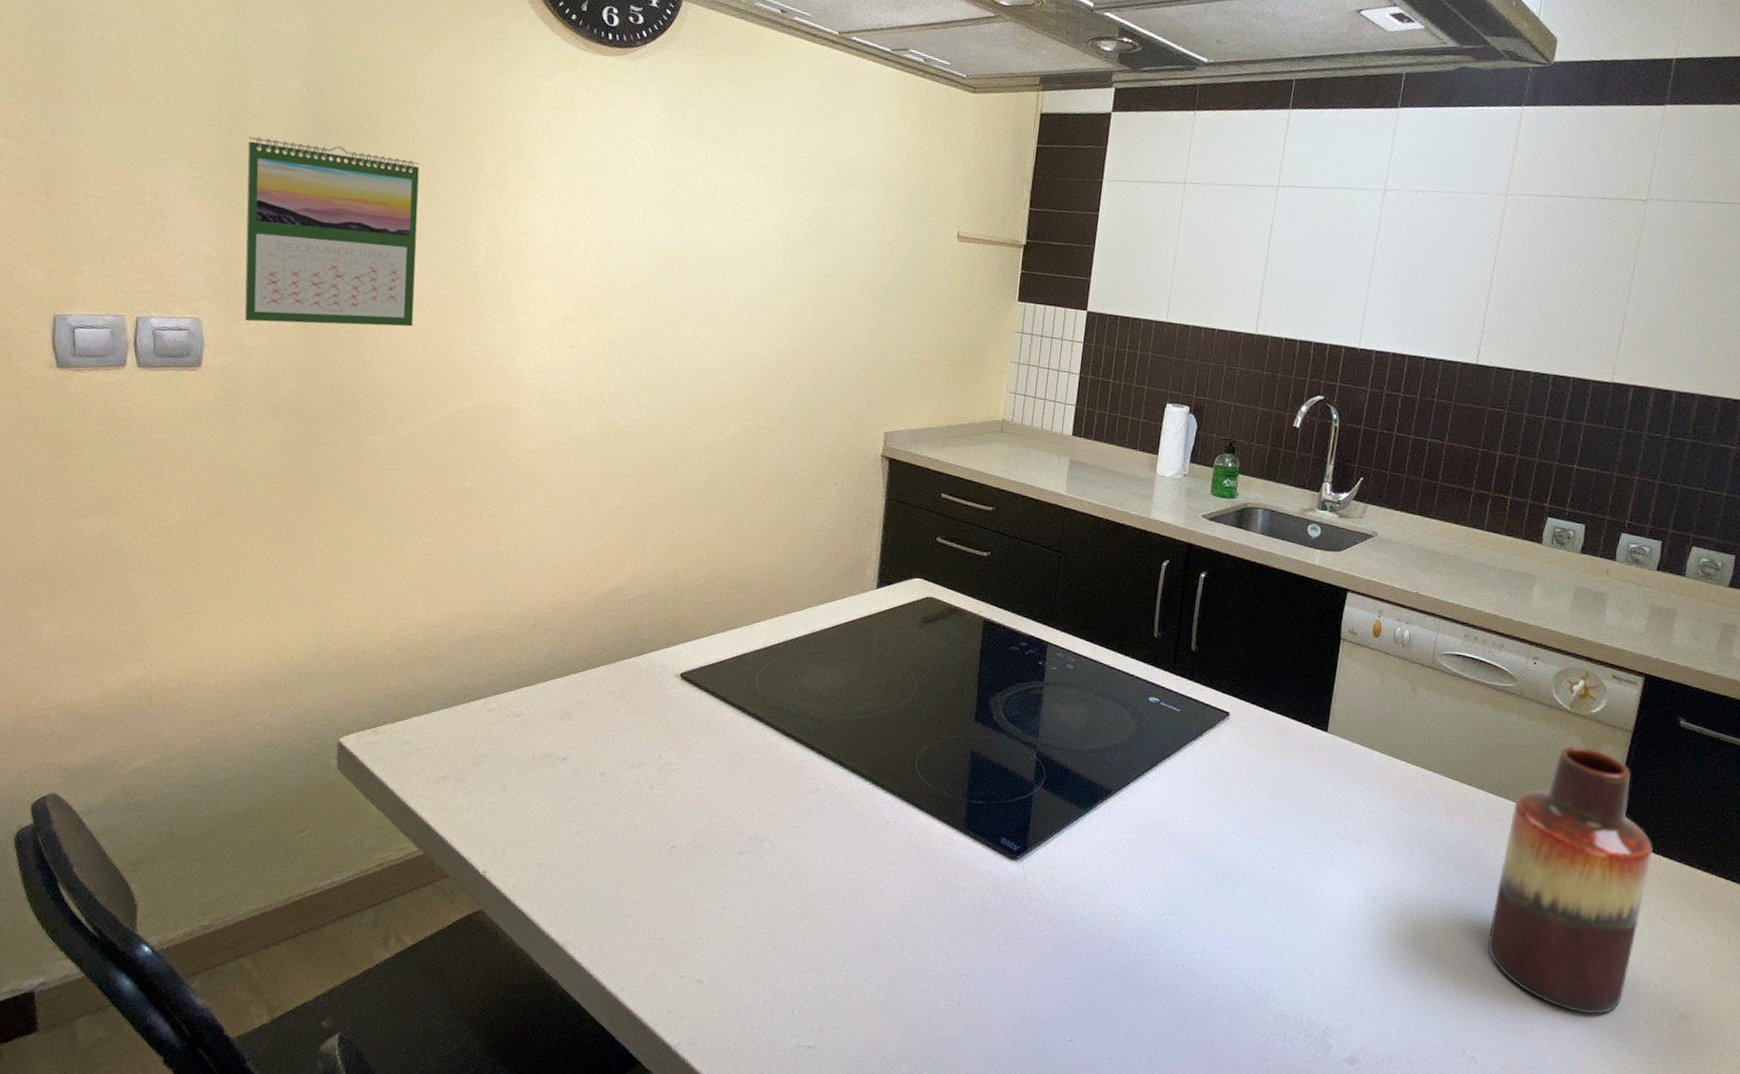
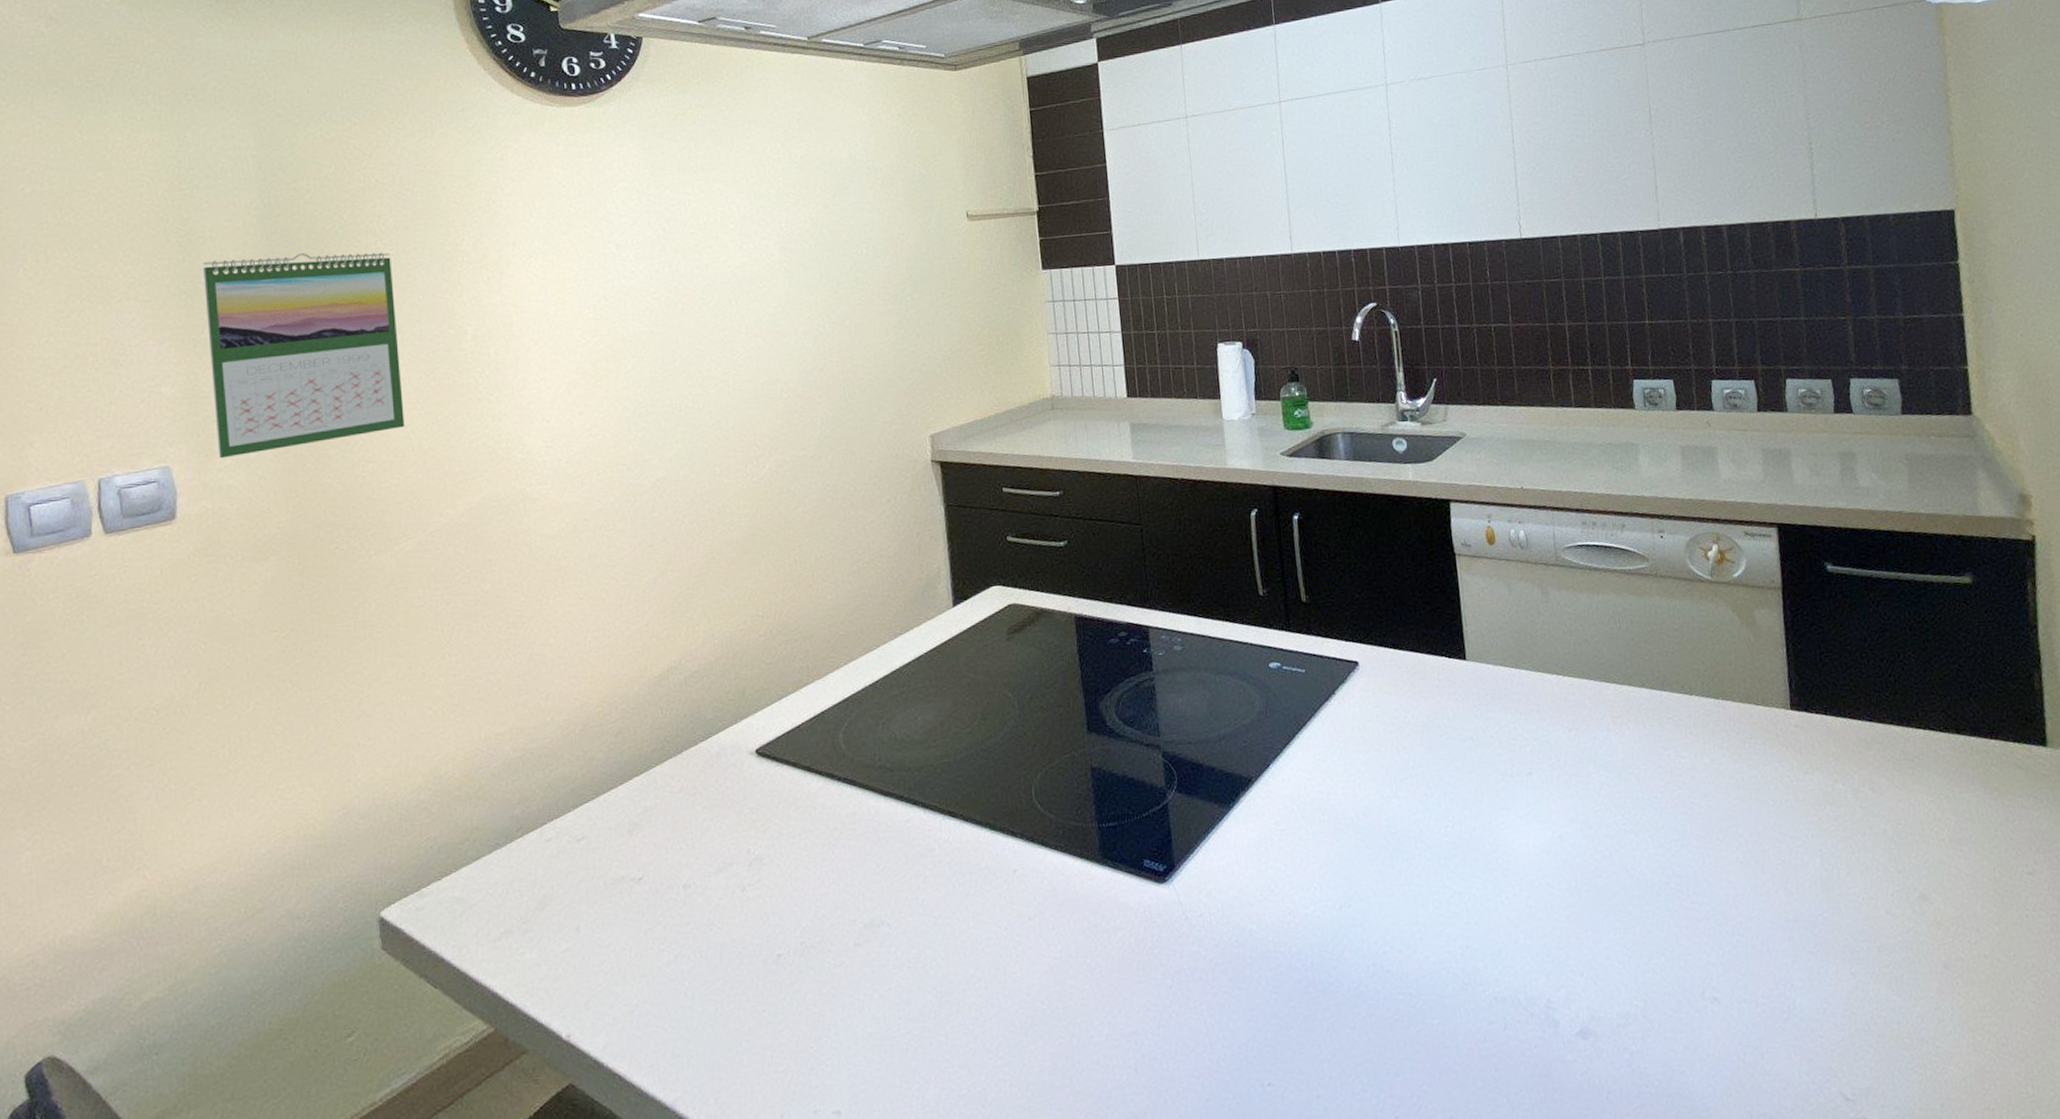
vase: present [1487,746,1653,1015] -> none [1681,616,1854,918]

